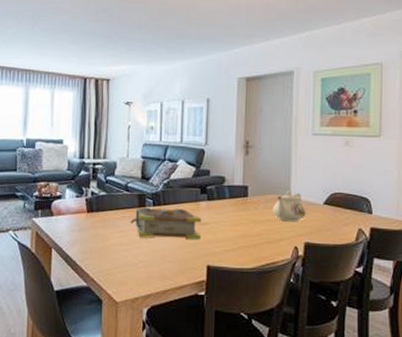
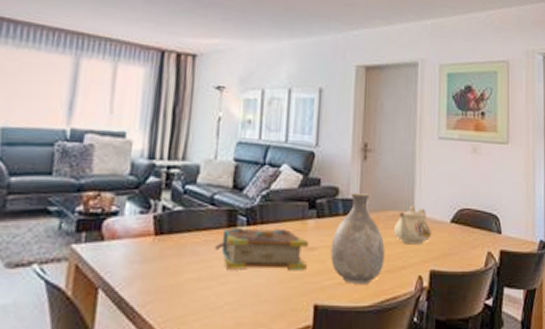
vase: none [219,181,265,252] -> present [330,193,385,284]

